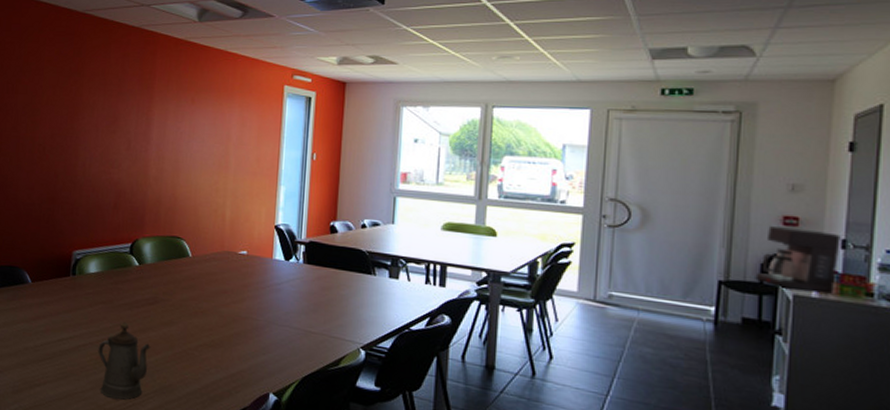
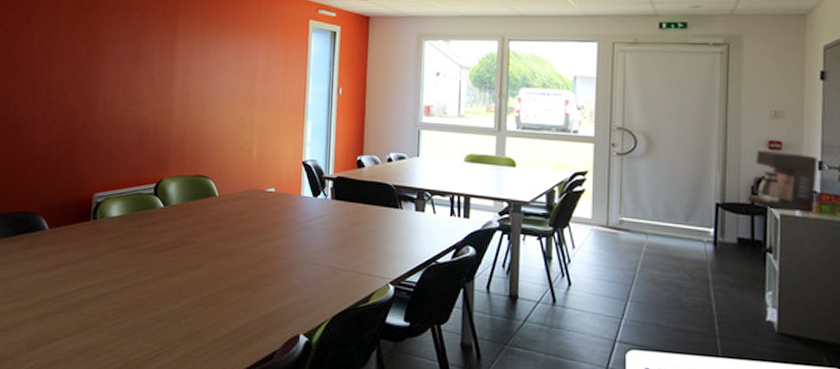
coffee pot: present [98,322,151,400] -> none [121,267,177,350]

